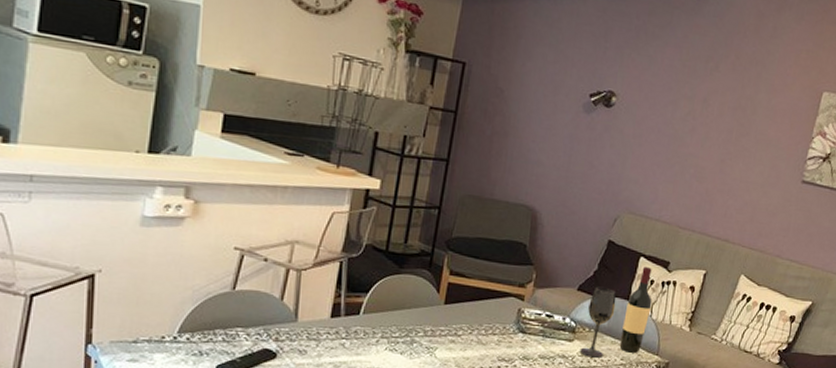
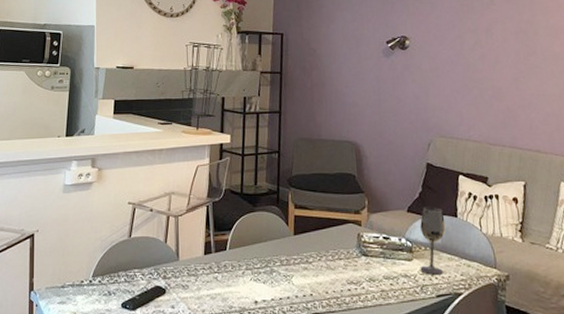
wine bottle: present [619,267,652,353] -> none [455,184,480,268]

